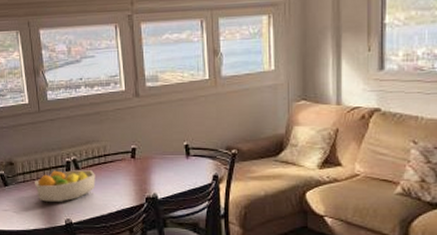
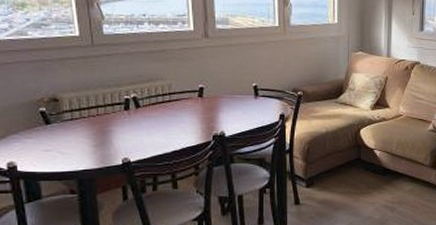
fruit bowl: present [35,170,96,202] -> none [85,108,159,141]

